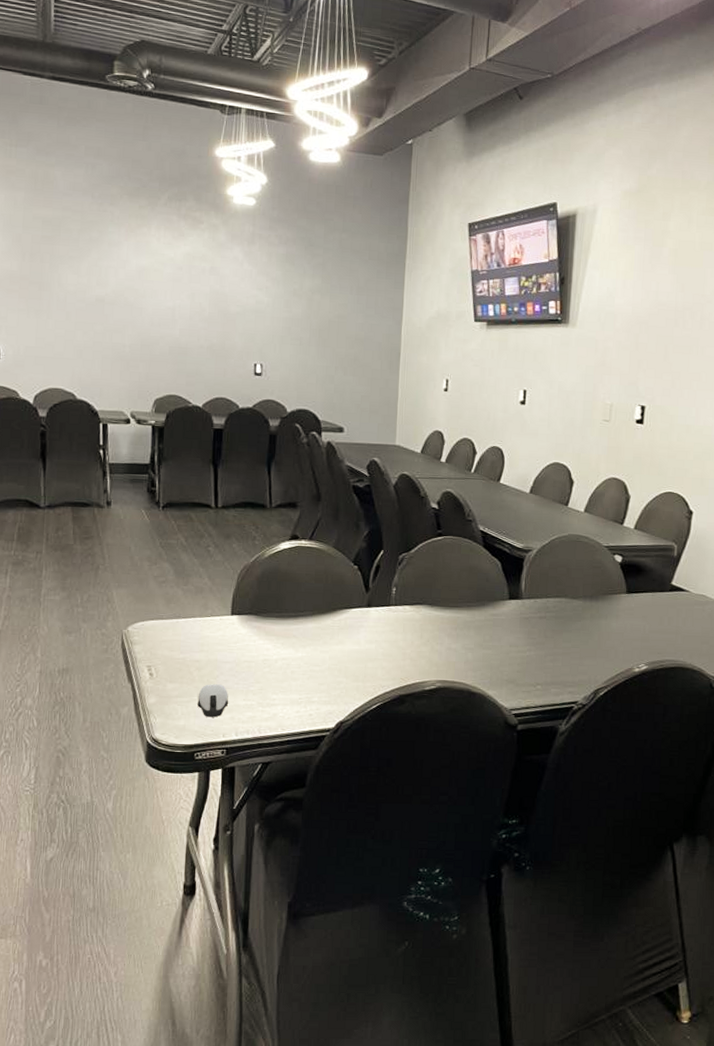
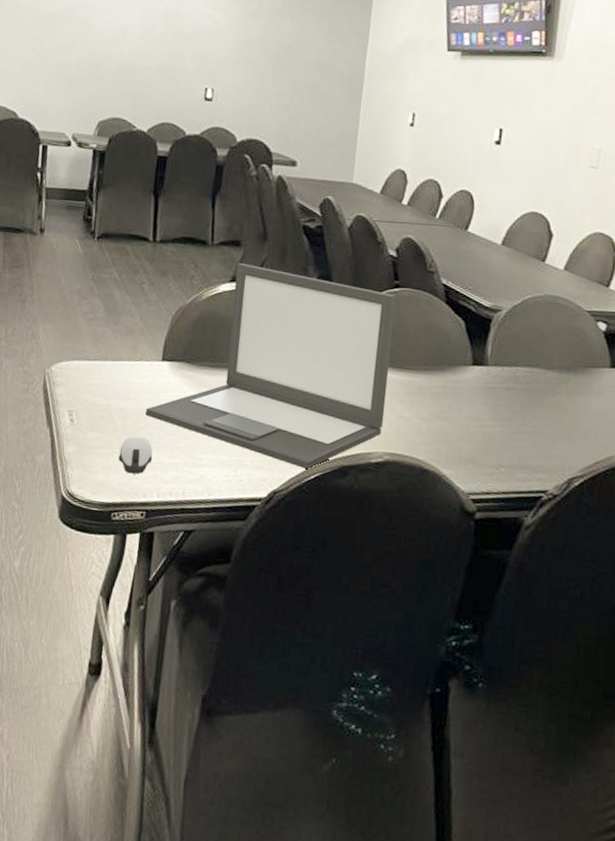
laptop: none [219,522,440,701] -> present [145,262,397,470]

